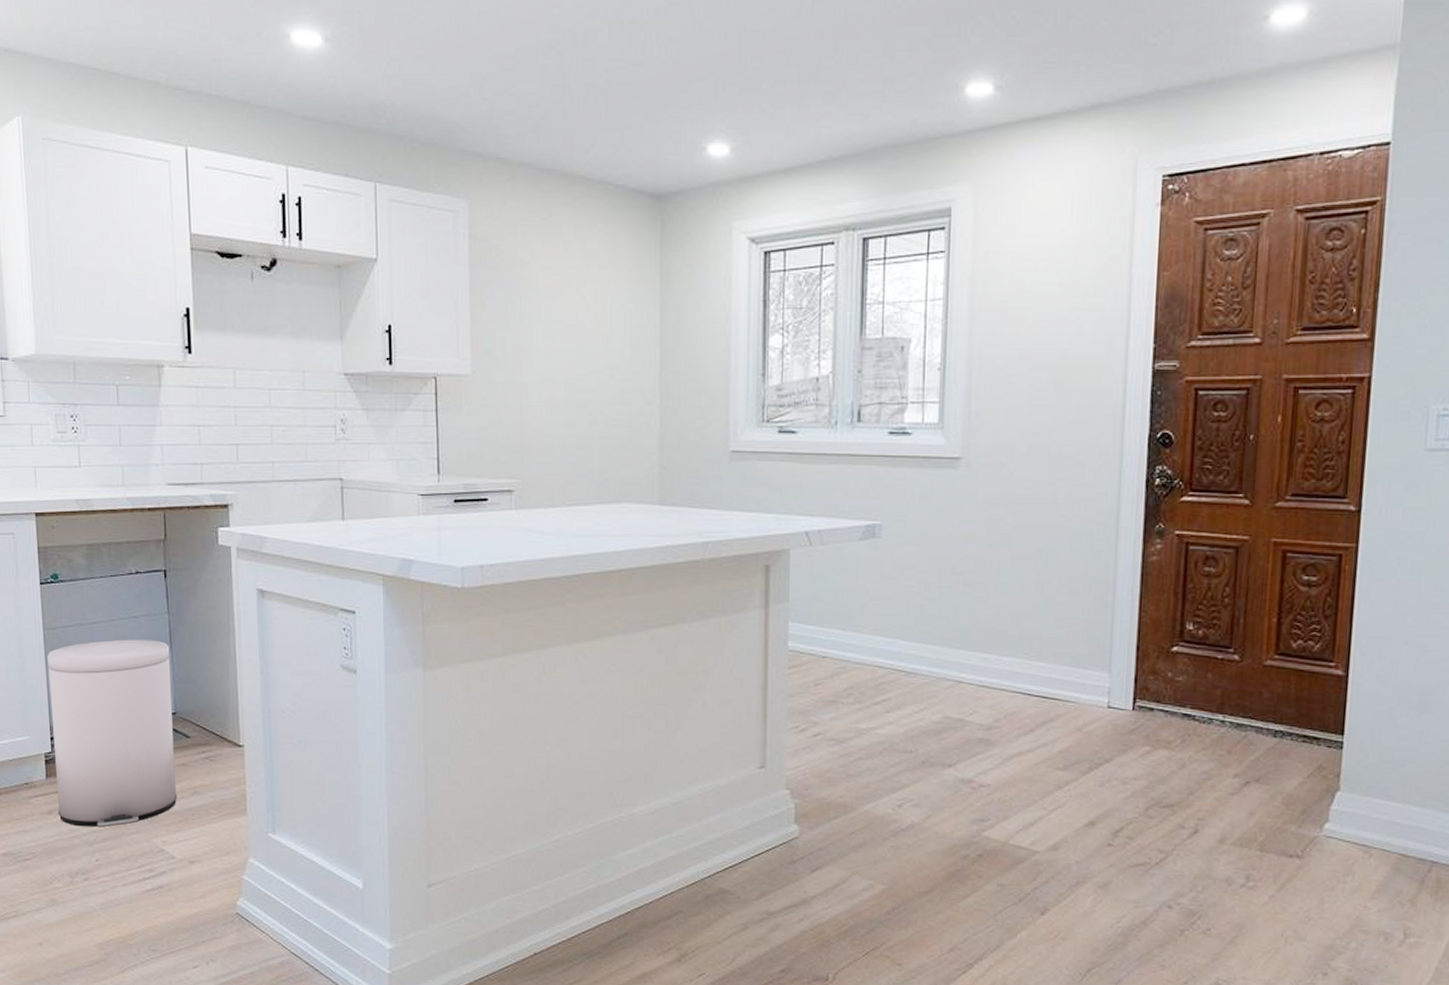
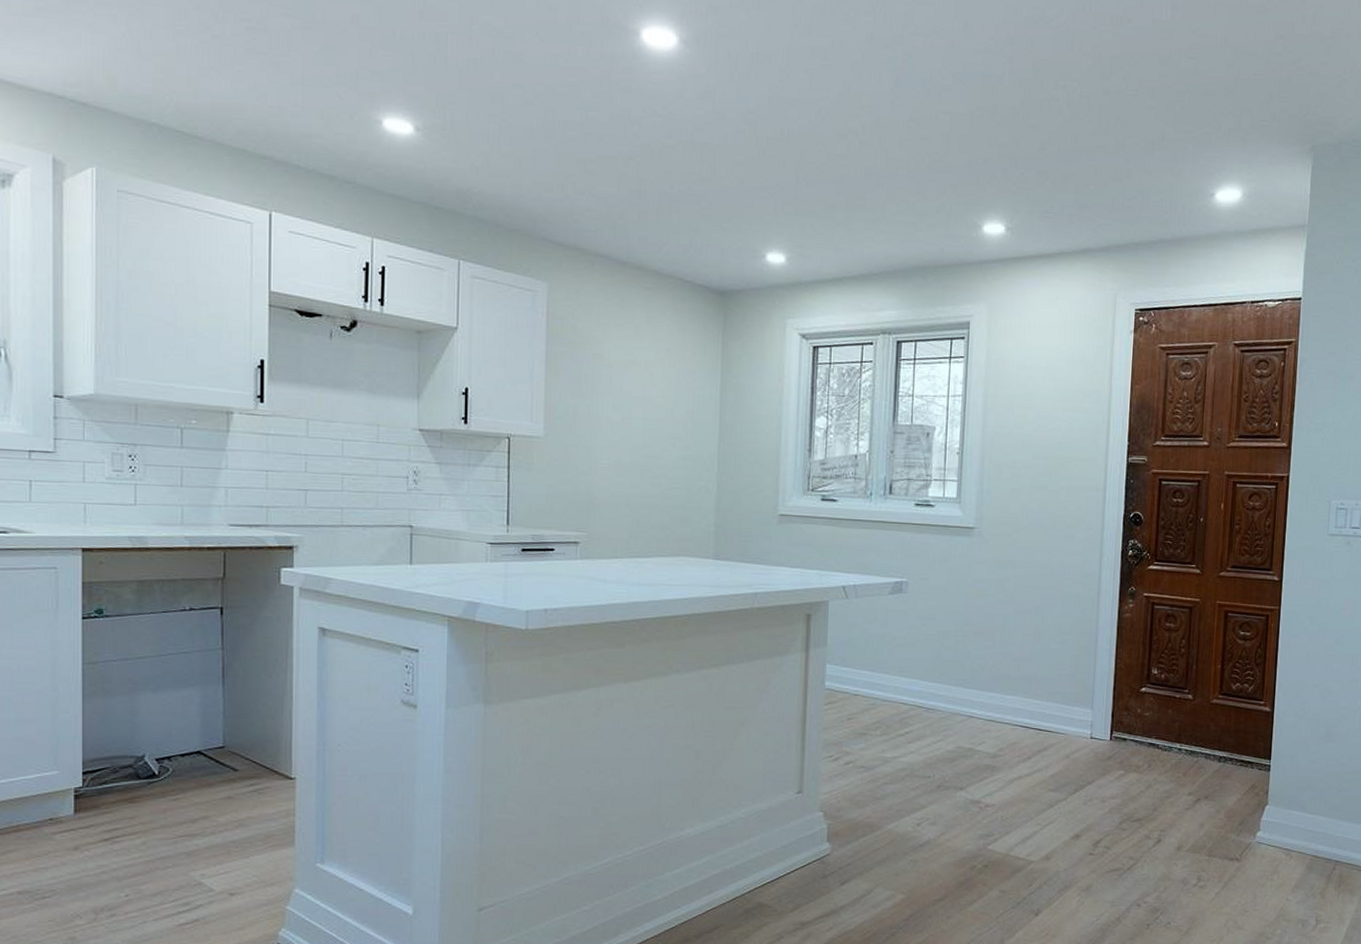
pedal bin: present [47,639,178,828] -> none [85,674,222,862]

